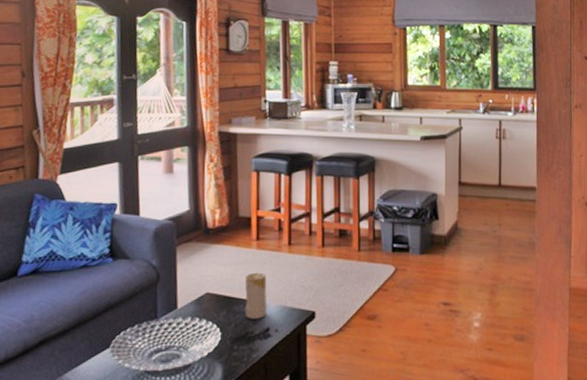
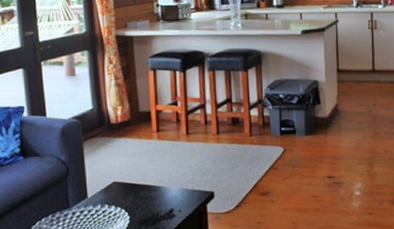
candle: present [244,272,267,319] -> none [149,160,169,203]

